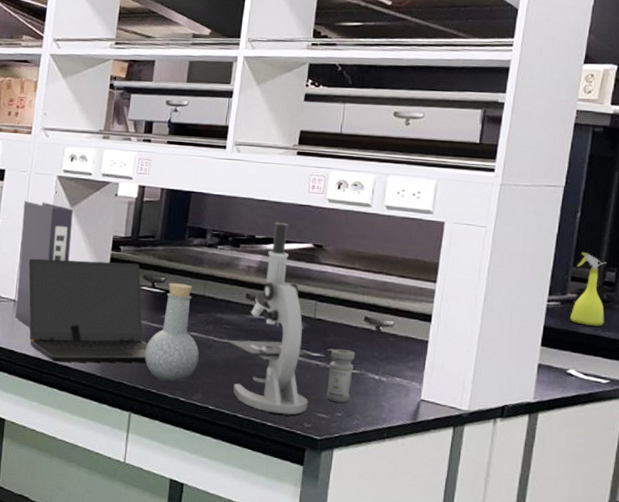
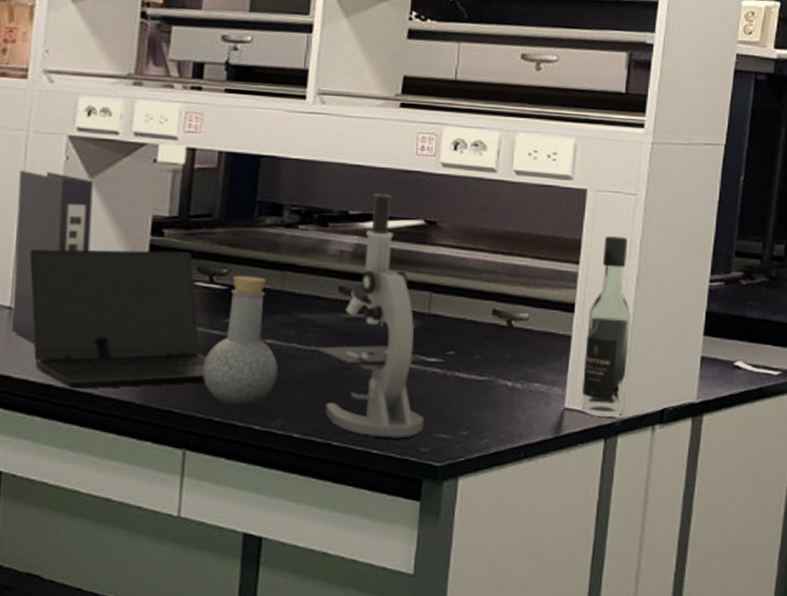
medicine bottle: present [326,348,355,403] -> none [447,350,482,418]
bottle: none [434,261,479,410] -> present [581,236,631,417]
spray bottle: present [569,251,607,326] -> none [735,221,775,309]

